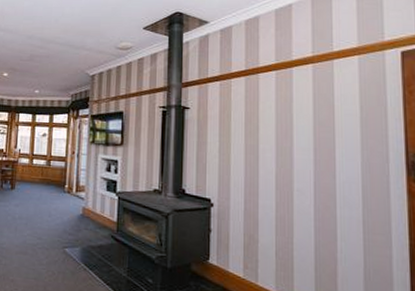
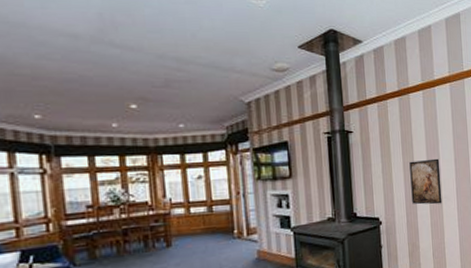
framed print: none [253,144,293,197] -> present [409,158,442,205]

